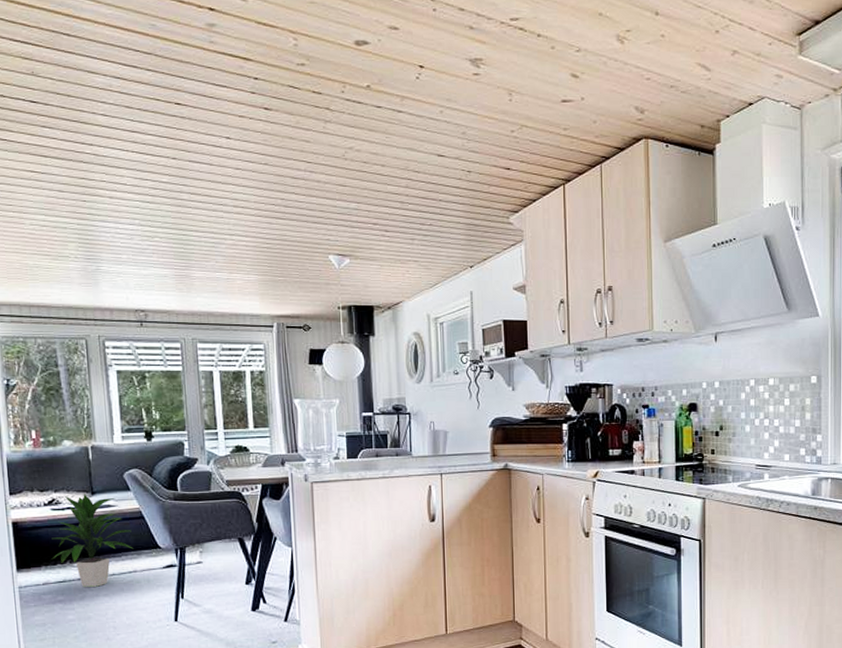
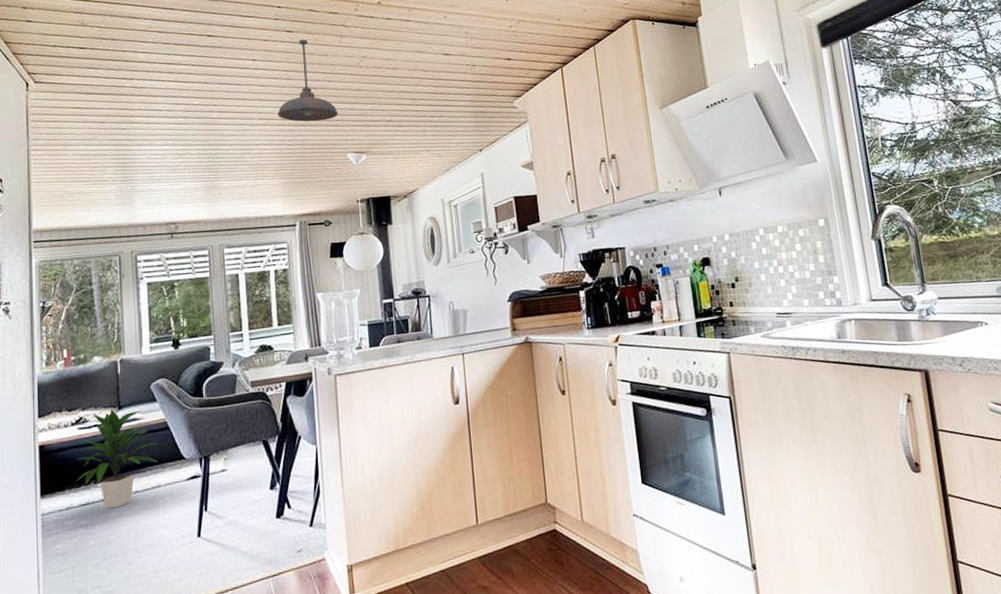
pendant light: none [254,119,320,216] -> present [277,39,338,122]

